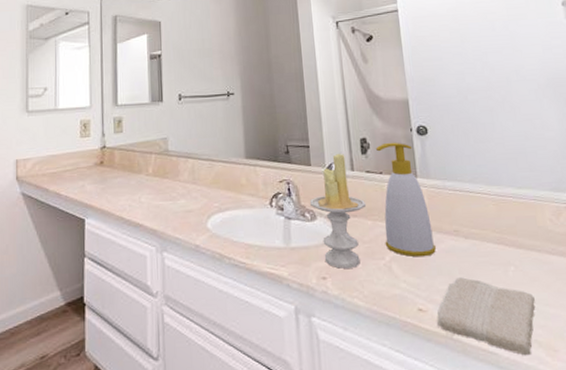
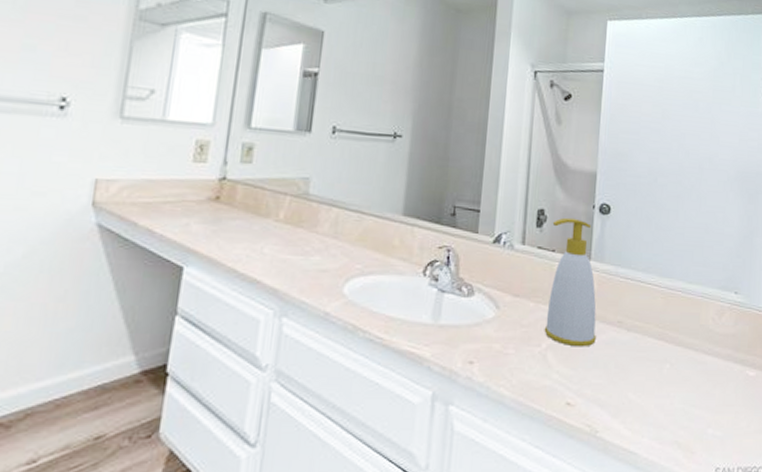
candle: present [310,154,367,269] -> none [470,223,532,353]
washcloth: present [437,277,536,356] -> none [583,372,683,457]

